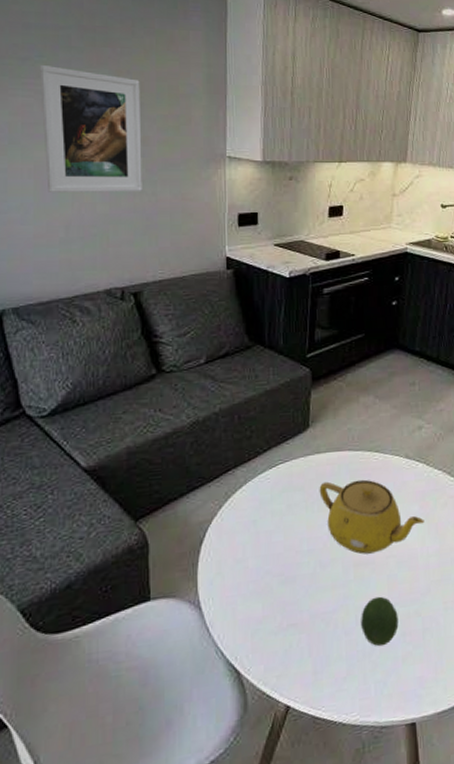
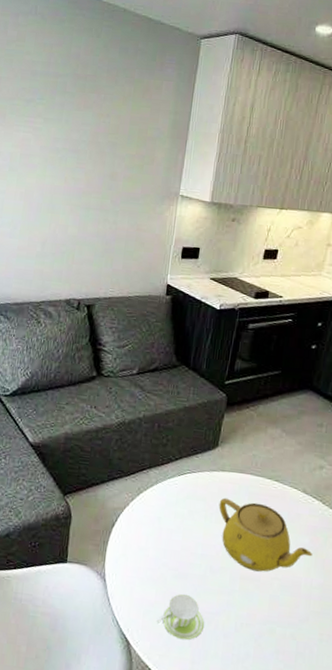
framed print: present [39,65,142,192] -> none [33,106,116,220]
cup: none [267,600,322,652] -> present [156,594,204,640]
fruit: present [361,596,399,647] -> none [239,611,275,657]

